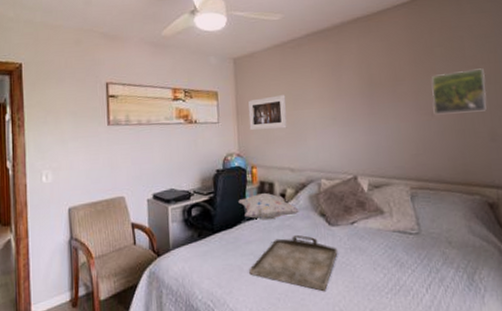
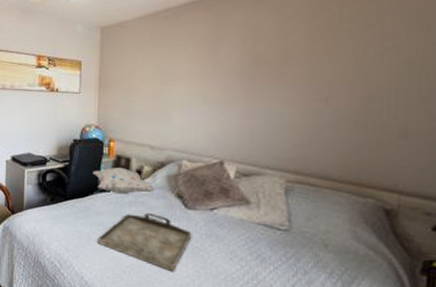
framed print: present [248,95,287,130] -> none [111,69,153,104]
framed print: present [431,68,487,115] -> none [329,51,409,103]

